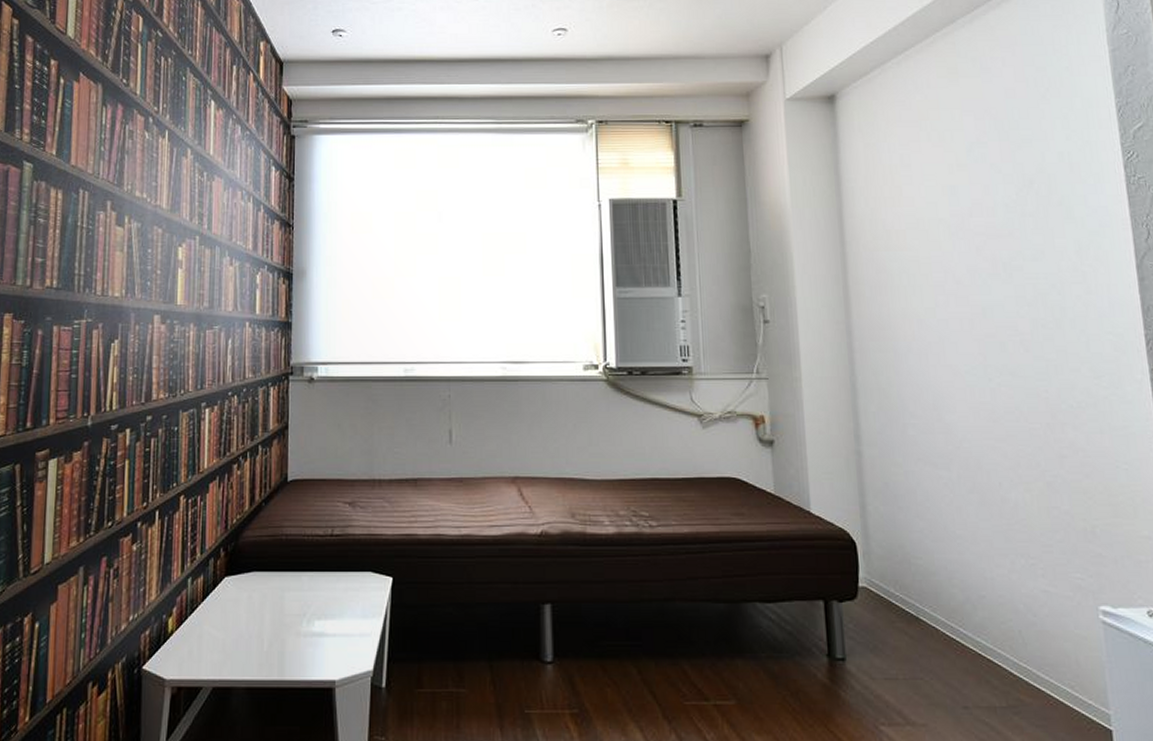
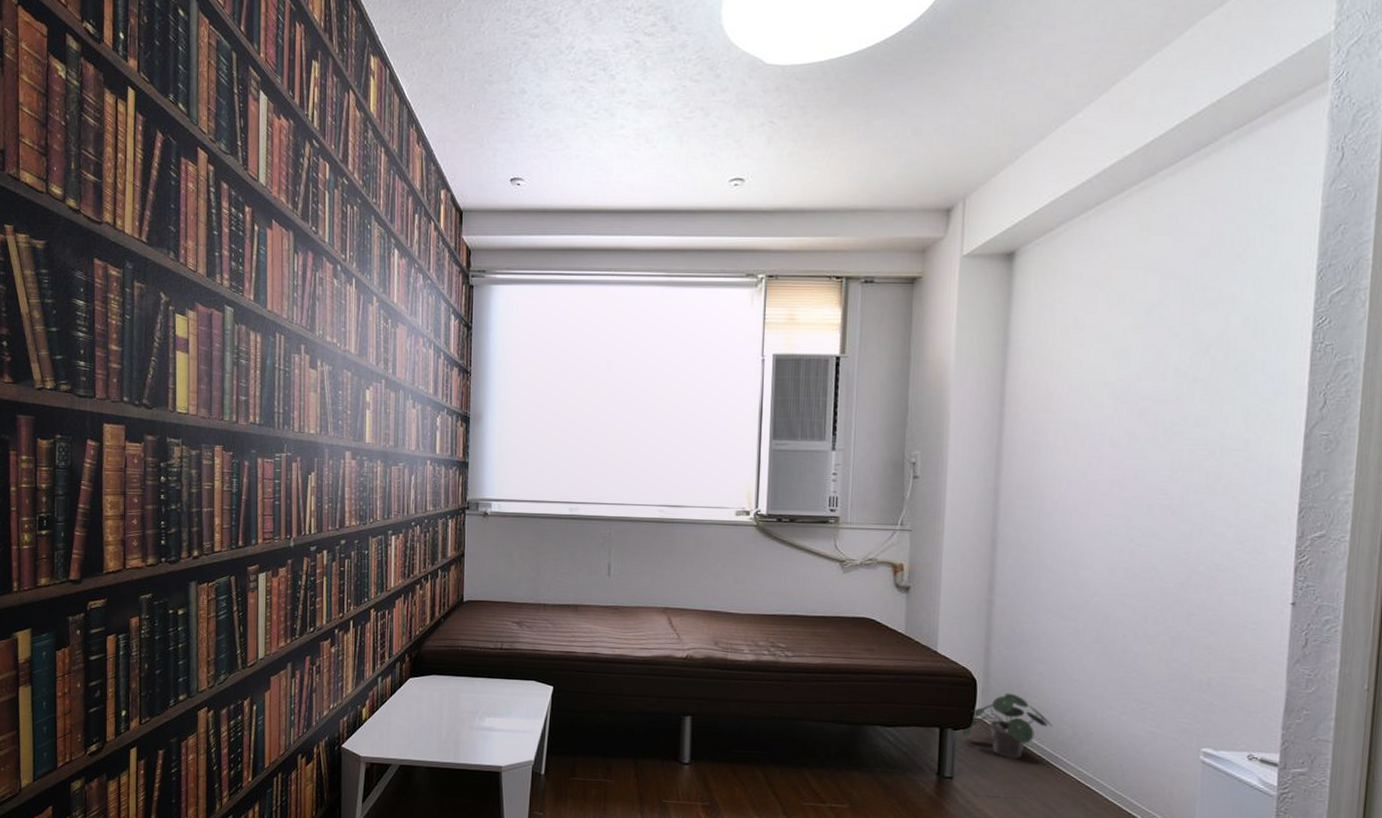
potted plant: none [847,555,942,632] -> present [961,693,1052,759]

